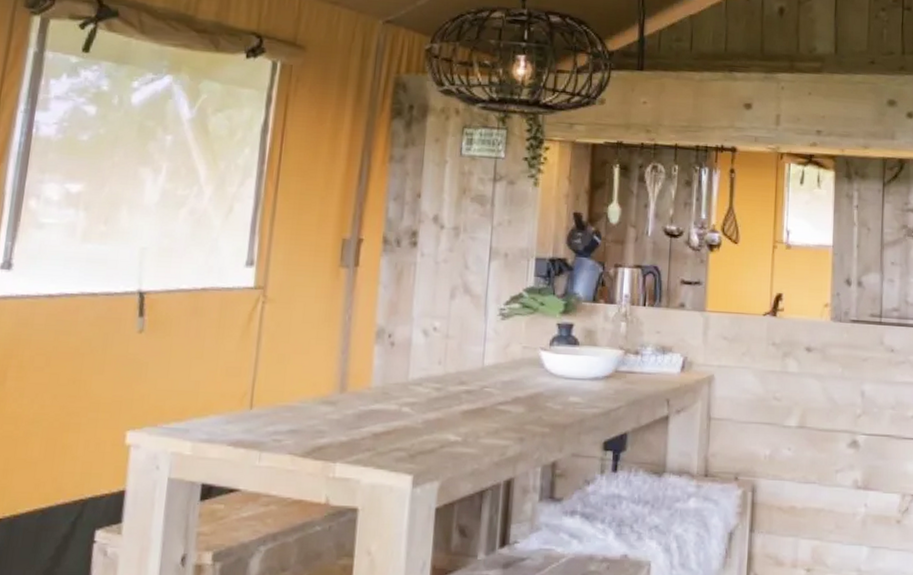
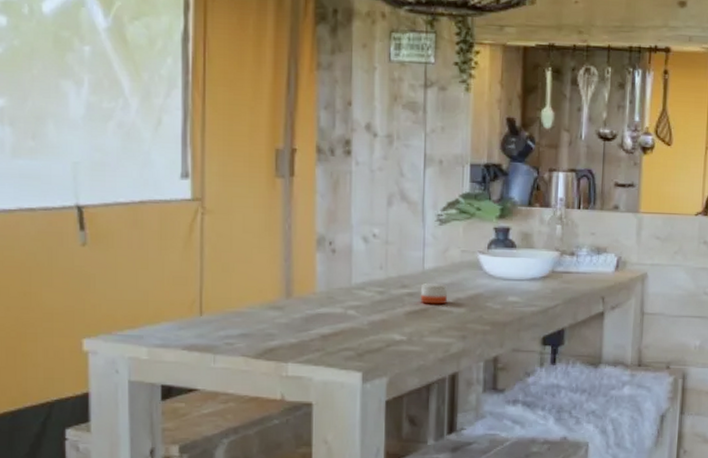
candle: none [478,379,507,403] -> present [420,282,448,304]

